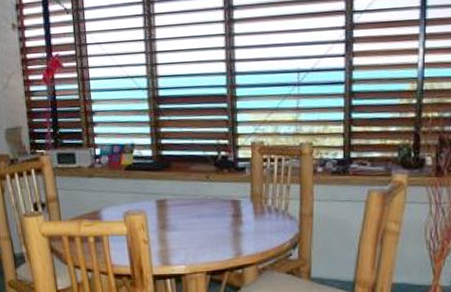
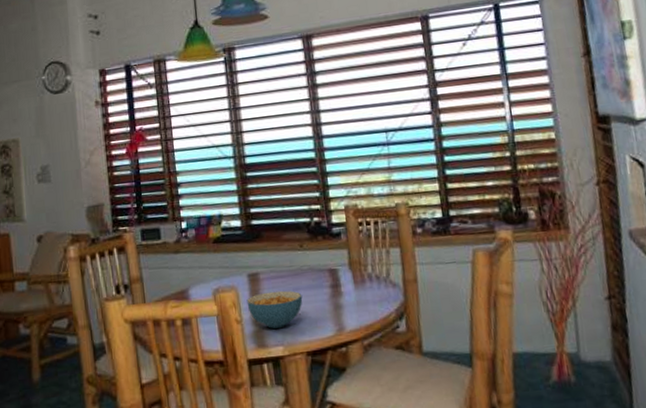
cereal bowl: none [154,216,206,250] -> present [246,290,303,329]

